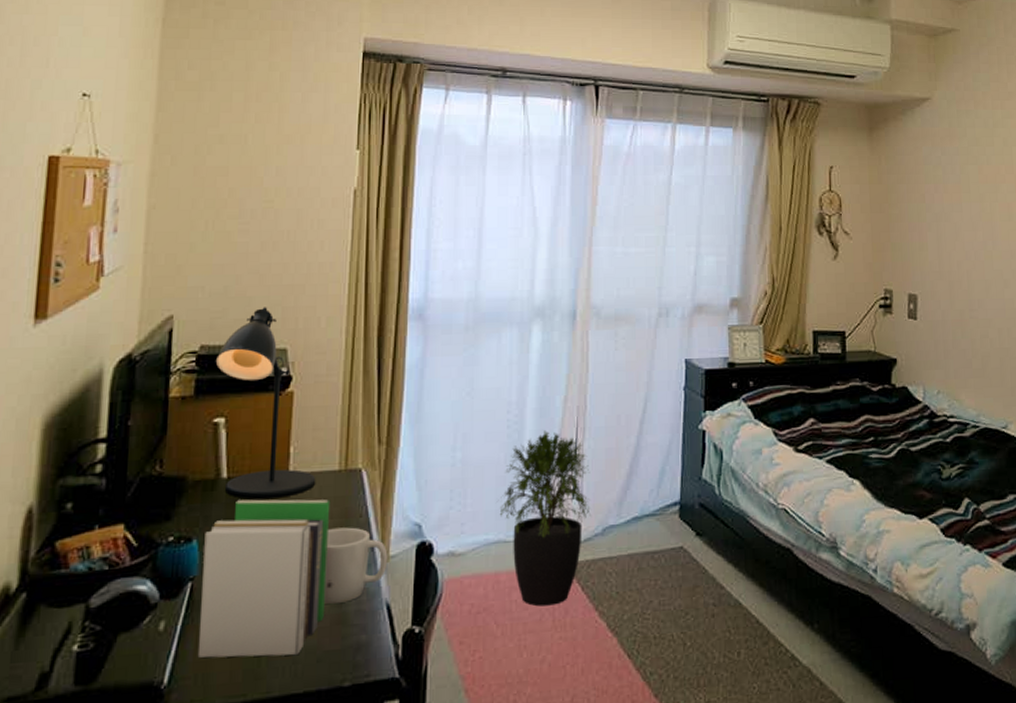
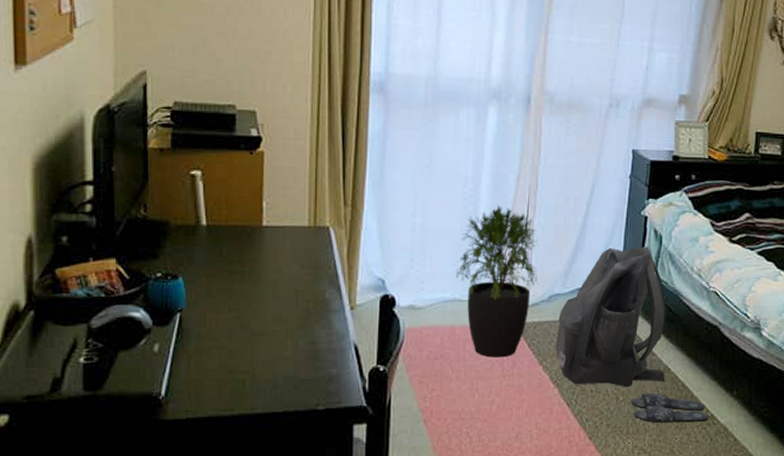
books: present [197,499,331,658] -> none [189,246,302,380]
desk lamp: present [215,307,315,499] -> none [189,69,287,247]
mug: present [323,527,388,604] -> none [298,277,355,341]
backpack: none [612,464,737,630] -> present [555,247,667,387]
slippers: none [699,633,790,671] -> present [630,392,709,423]

